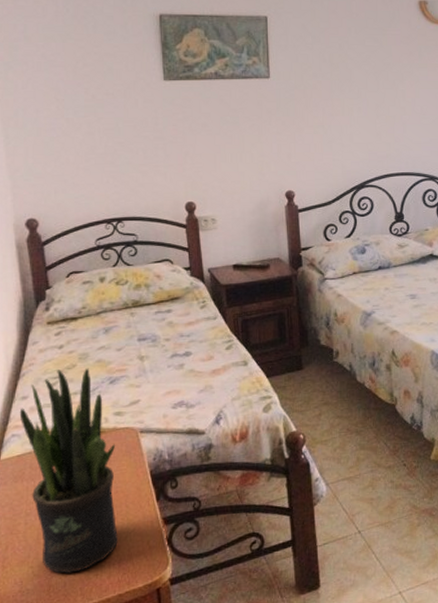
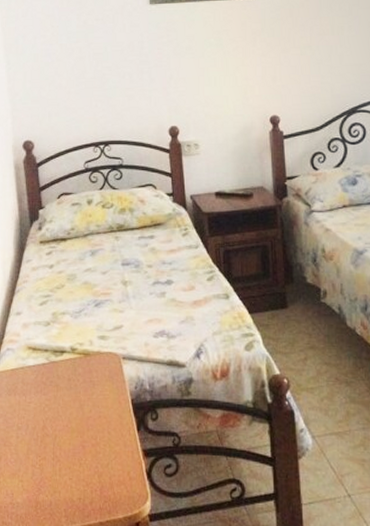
potted plant: present [19,368,118,574] -> none [14,289,100,493]

